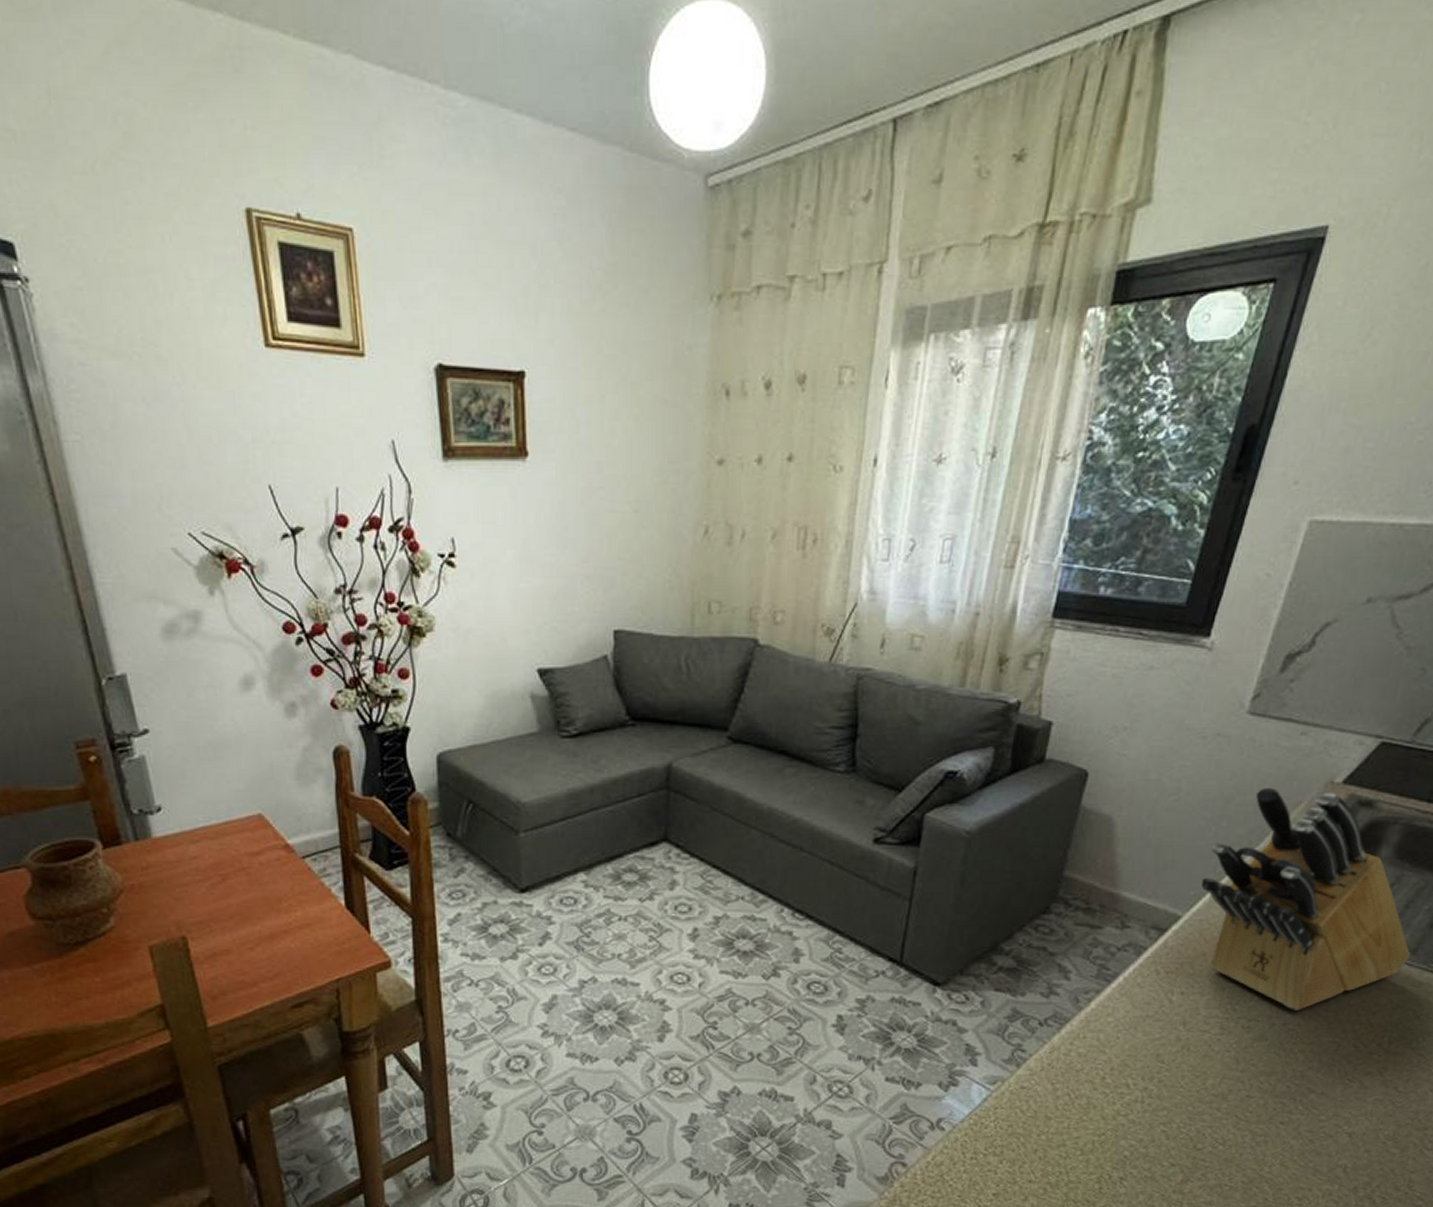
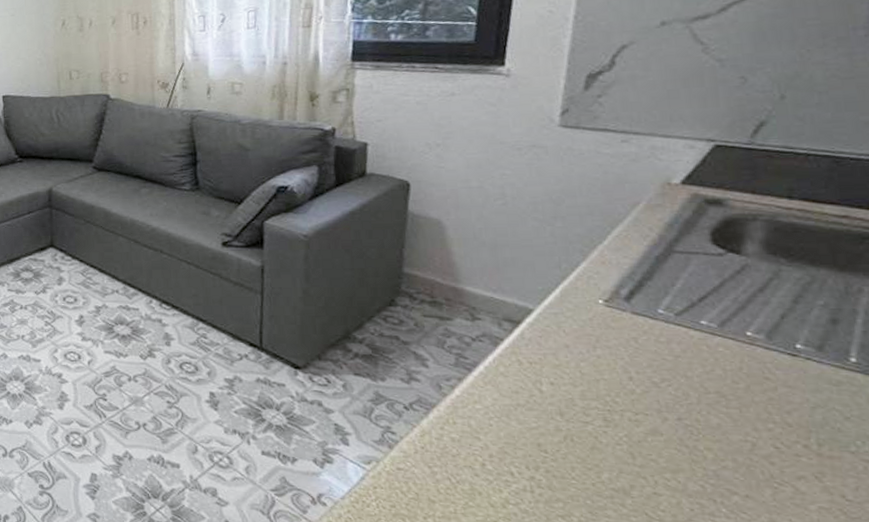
knife block: present [1201,787,1411,1010] -> none [548,190,817,406]

